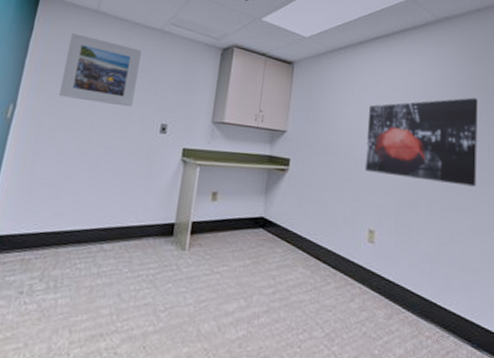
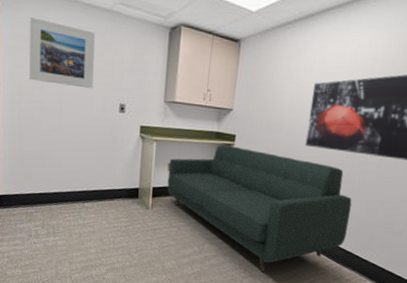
sofa: none [209,169,421,331] -> present [167,144,352,272]

